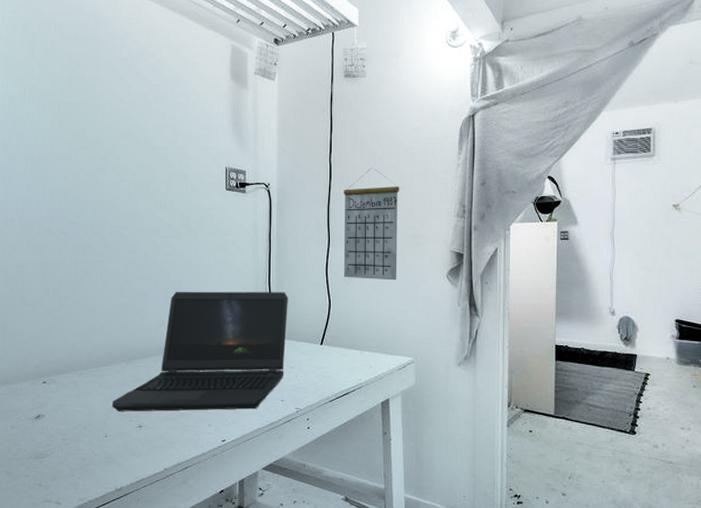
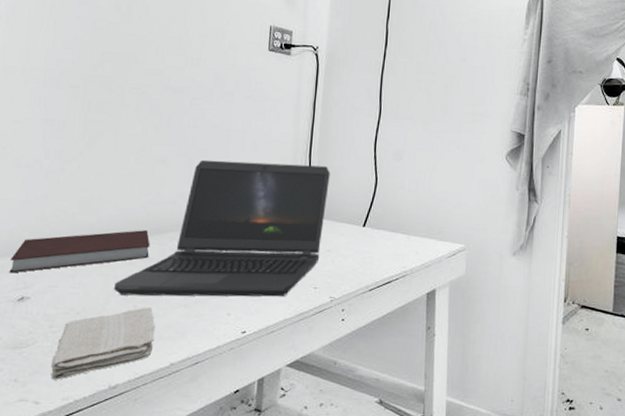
notebook: none [26,355,139,396] -> present [9,230,150,273]
washcloth: none [66,421,149,484] -> present [50,307,156,380]
calendar: present [343,167,400,281] -> none [393,36,461,160]

